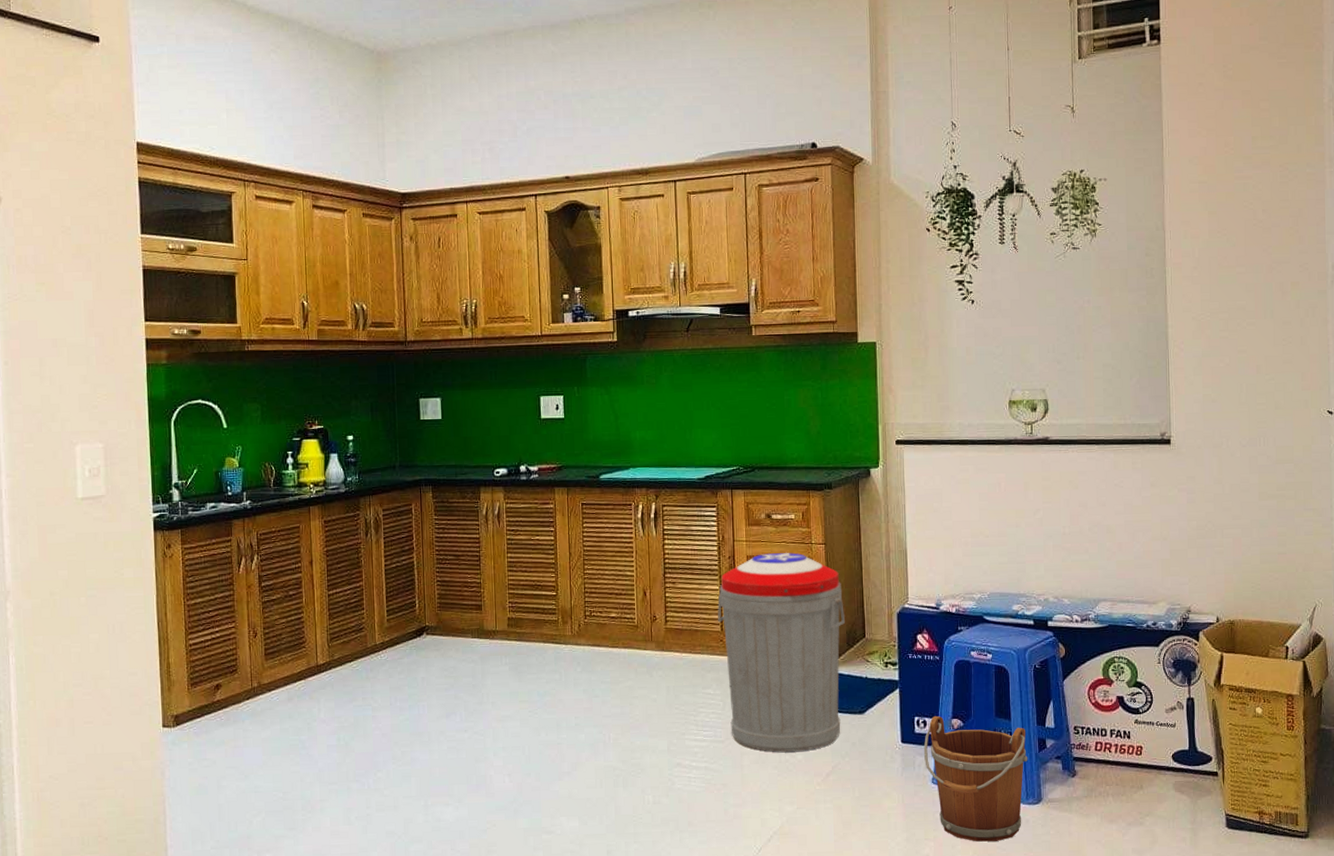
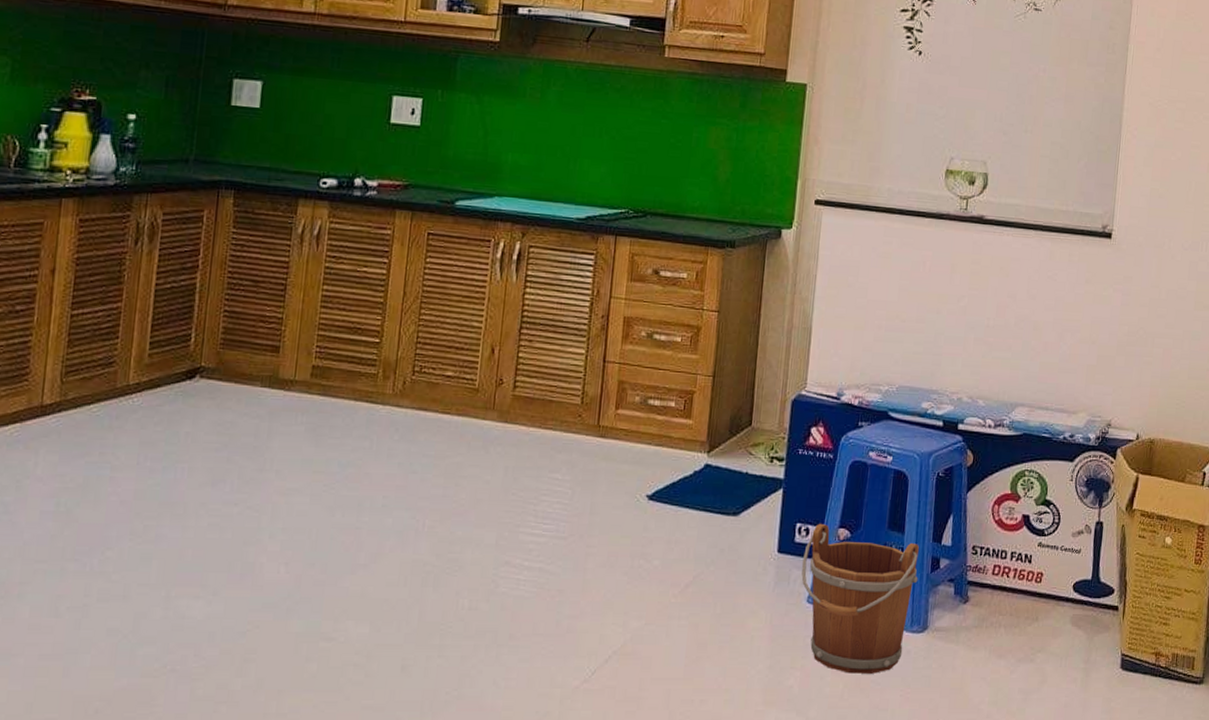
trash can: present [717,553,846,752] -> none [577,316,732,555]

